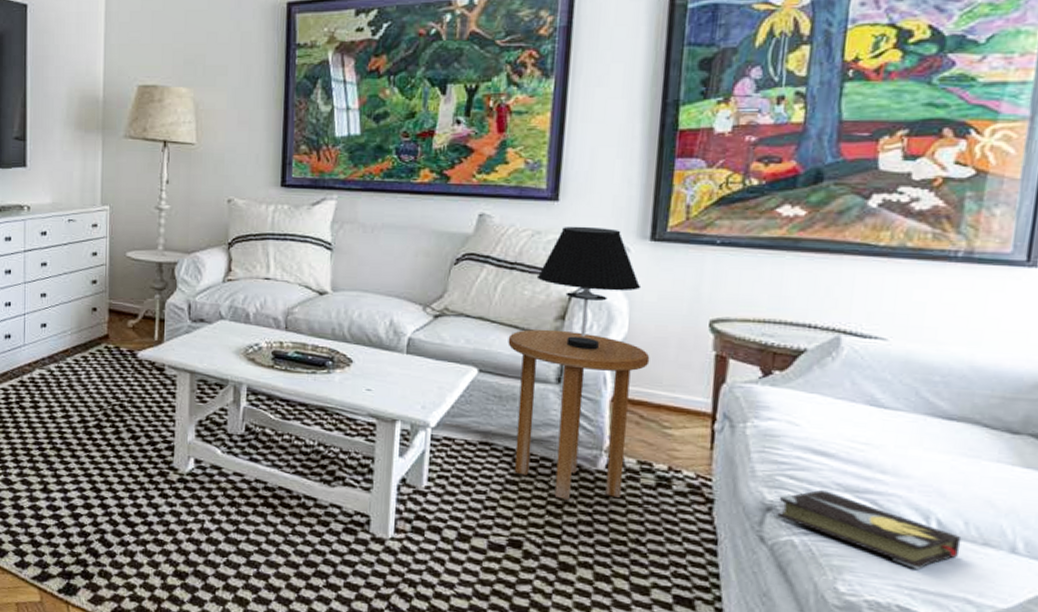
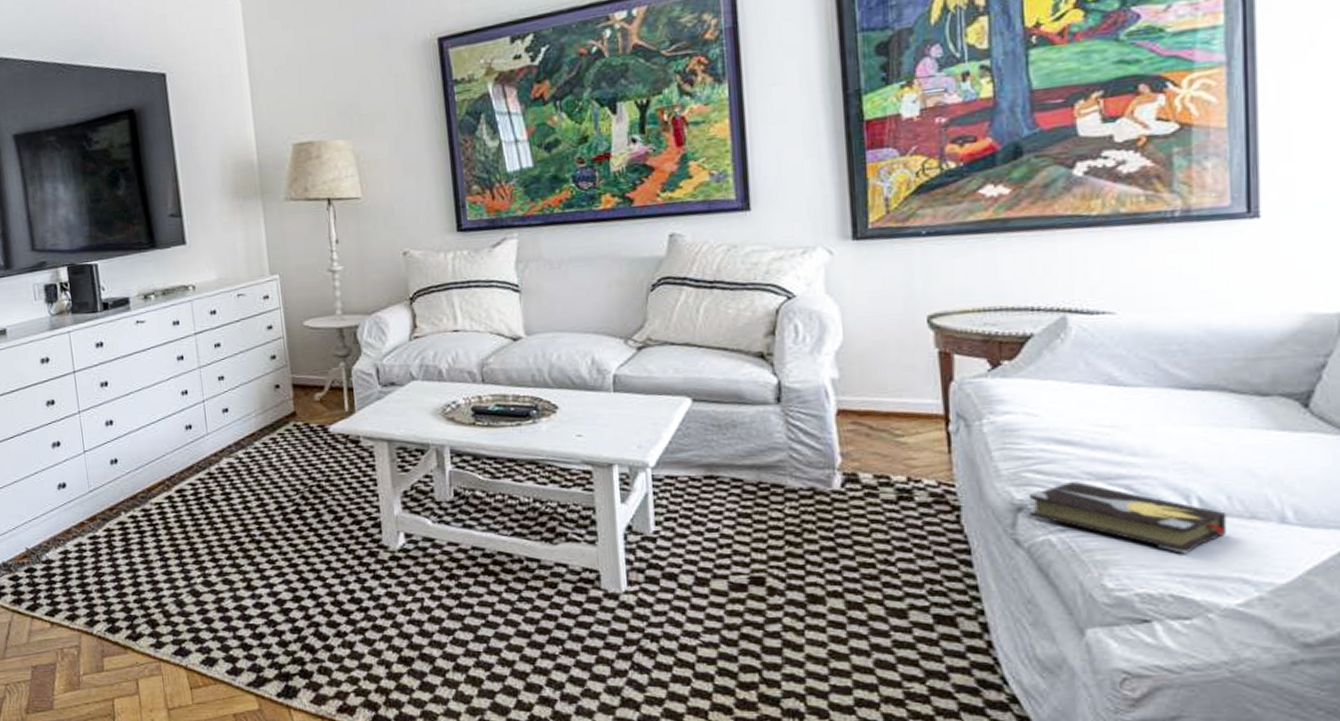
side table: present [508,329,650,500] -> none [718,346,871,527]
table lamp: present [536,226,642,350] -> none [739,232,851,364]

